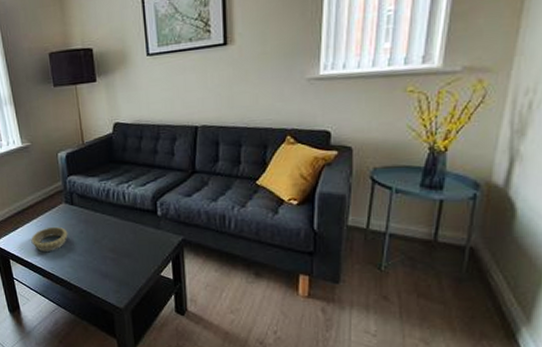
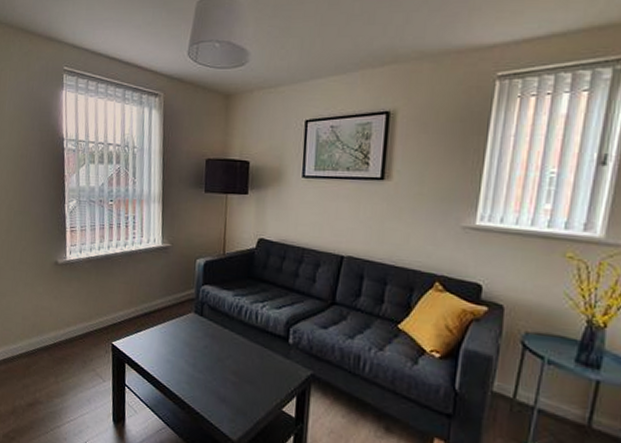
decorative bowl: present [31,226,68,252] -> none [151,335,192,362]

